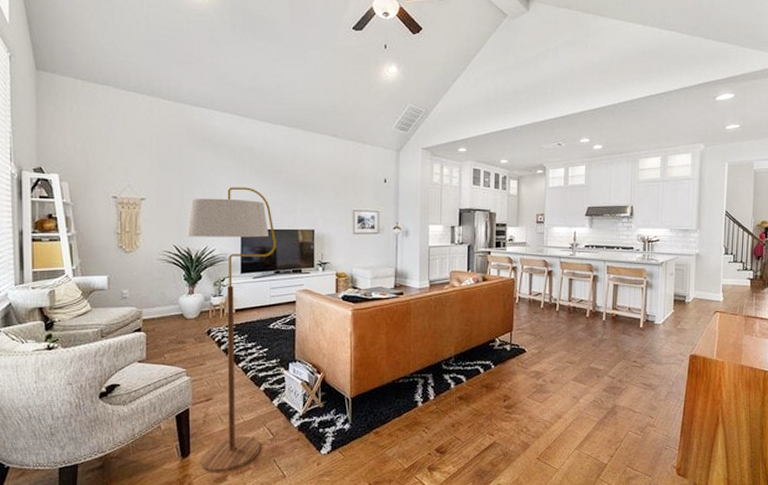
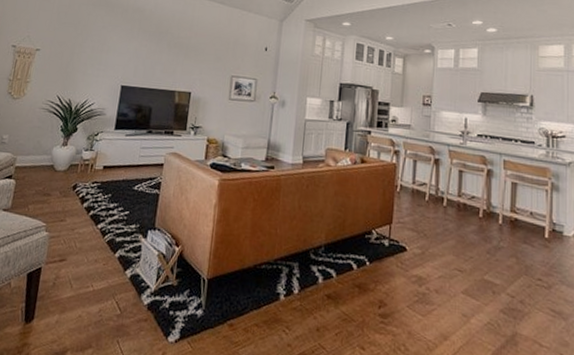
floor lamp: present [186,187,276,472] -> none [42,44,153,347]

